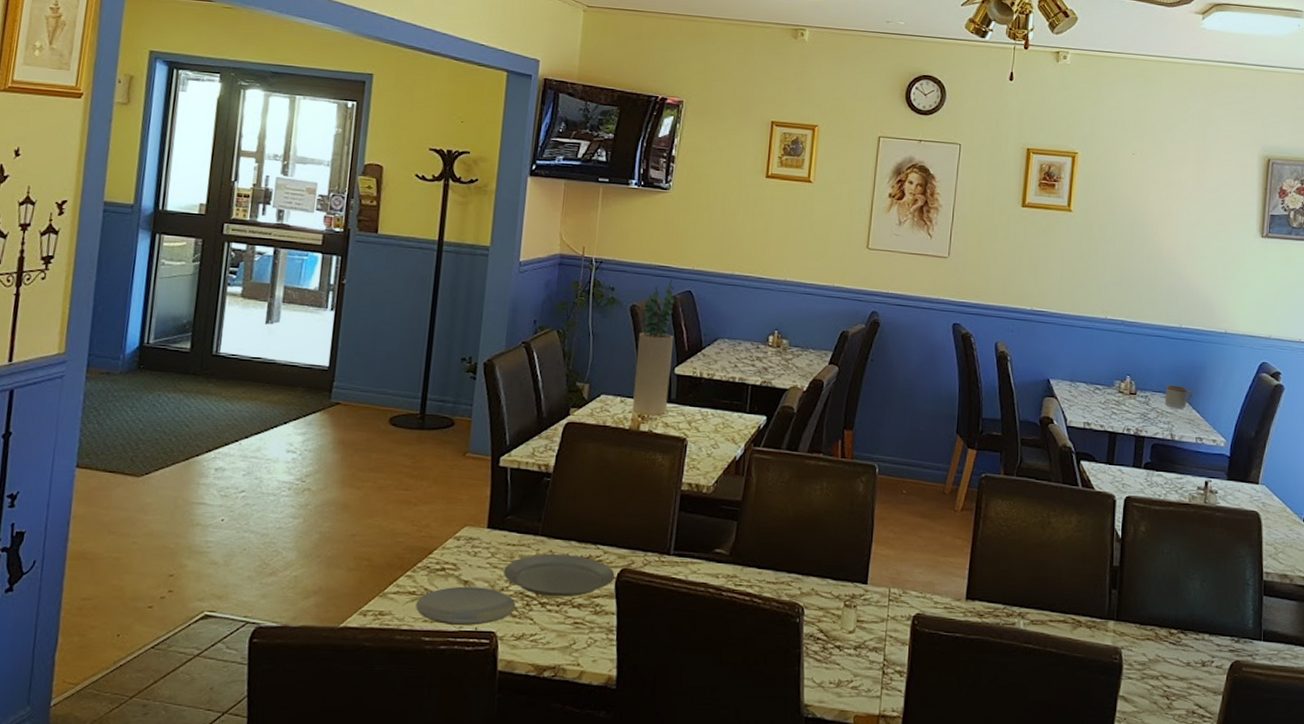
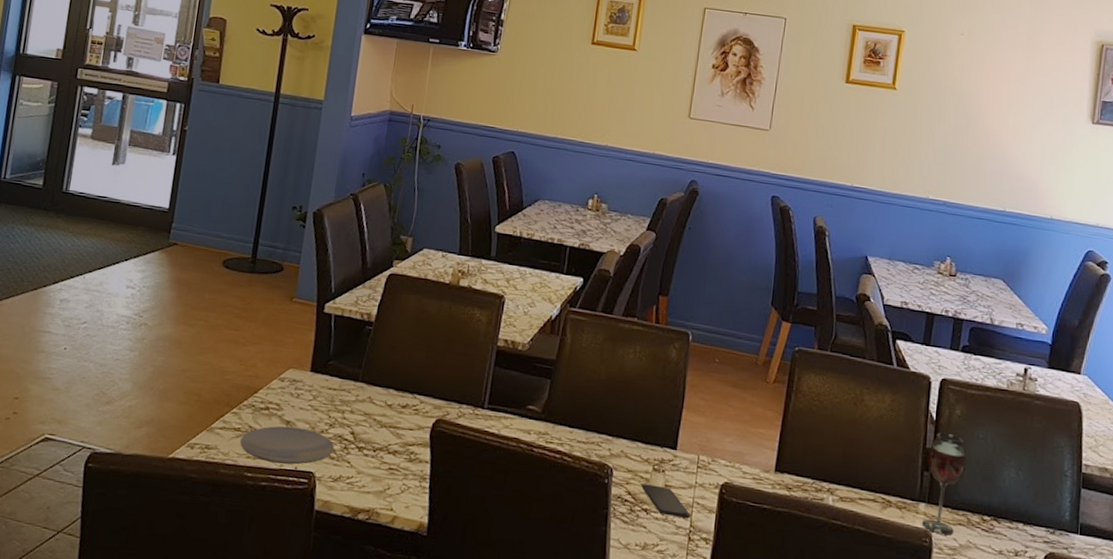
plate: present [503,554,615,597] -> none [324,400,430,443]
vase: present [632,279,675,417] -> none [453,139,498,273]
smartphone: none [833,620,884,652] -> present [641,484,691,518]
wineglass: none [1112,549,1153,651] -> present [922,432,967,536]
mug: present [1164,384,1193,409] -> none [985,268,1015,294]

